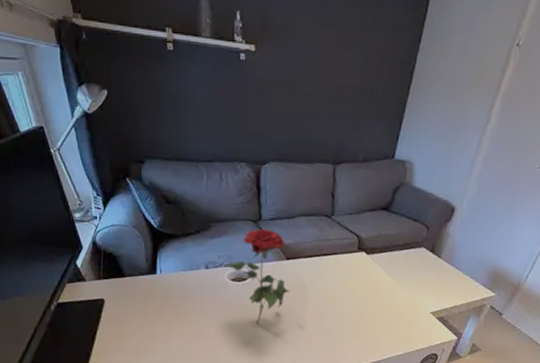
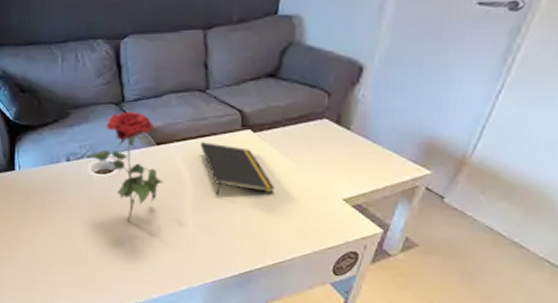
notepad: none [323,260,380,305] -> present [200,142,275,196]

